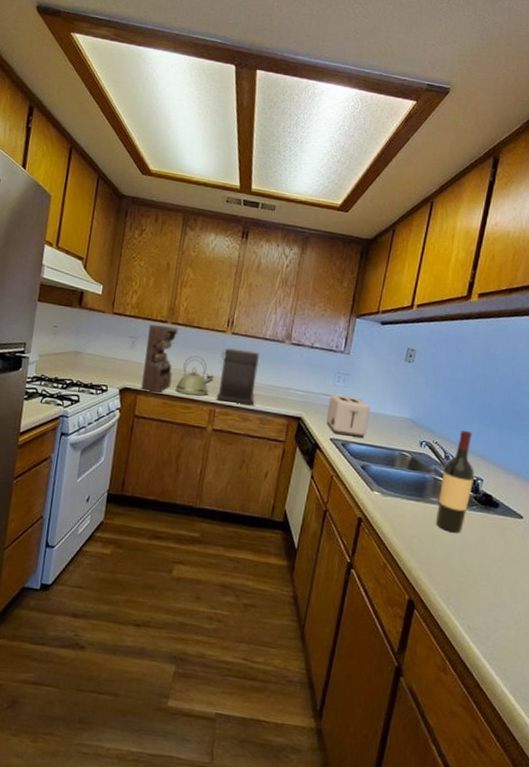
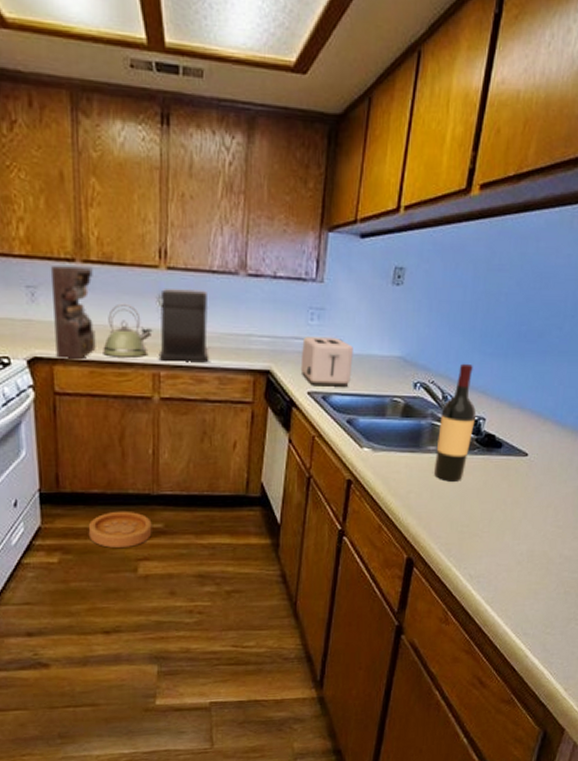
pet bowl: none [138,517,191,551] -> present [88,510,152,549]

